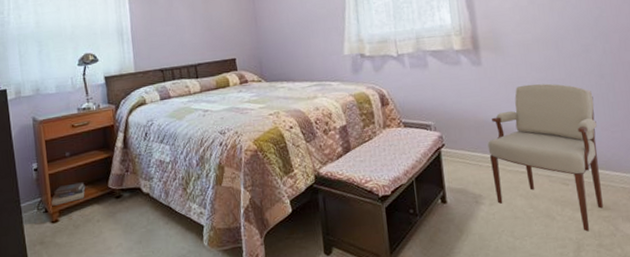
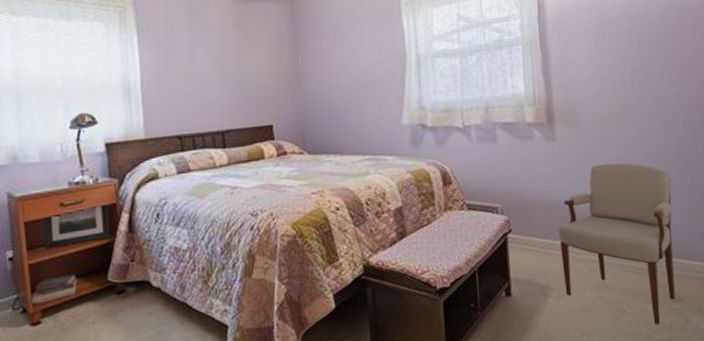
picture frame: none [59,124,110,162] -> present [43,202,111,249]

